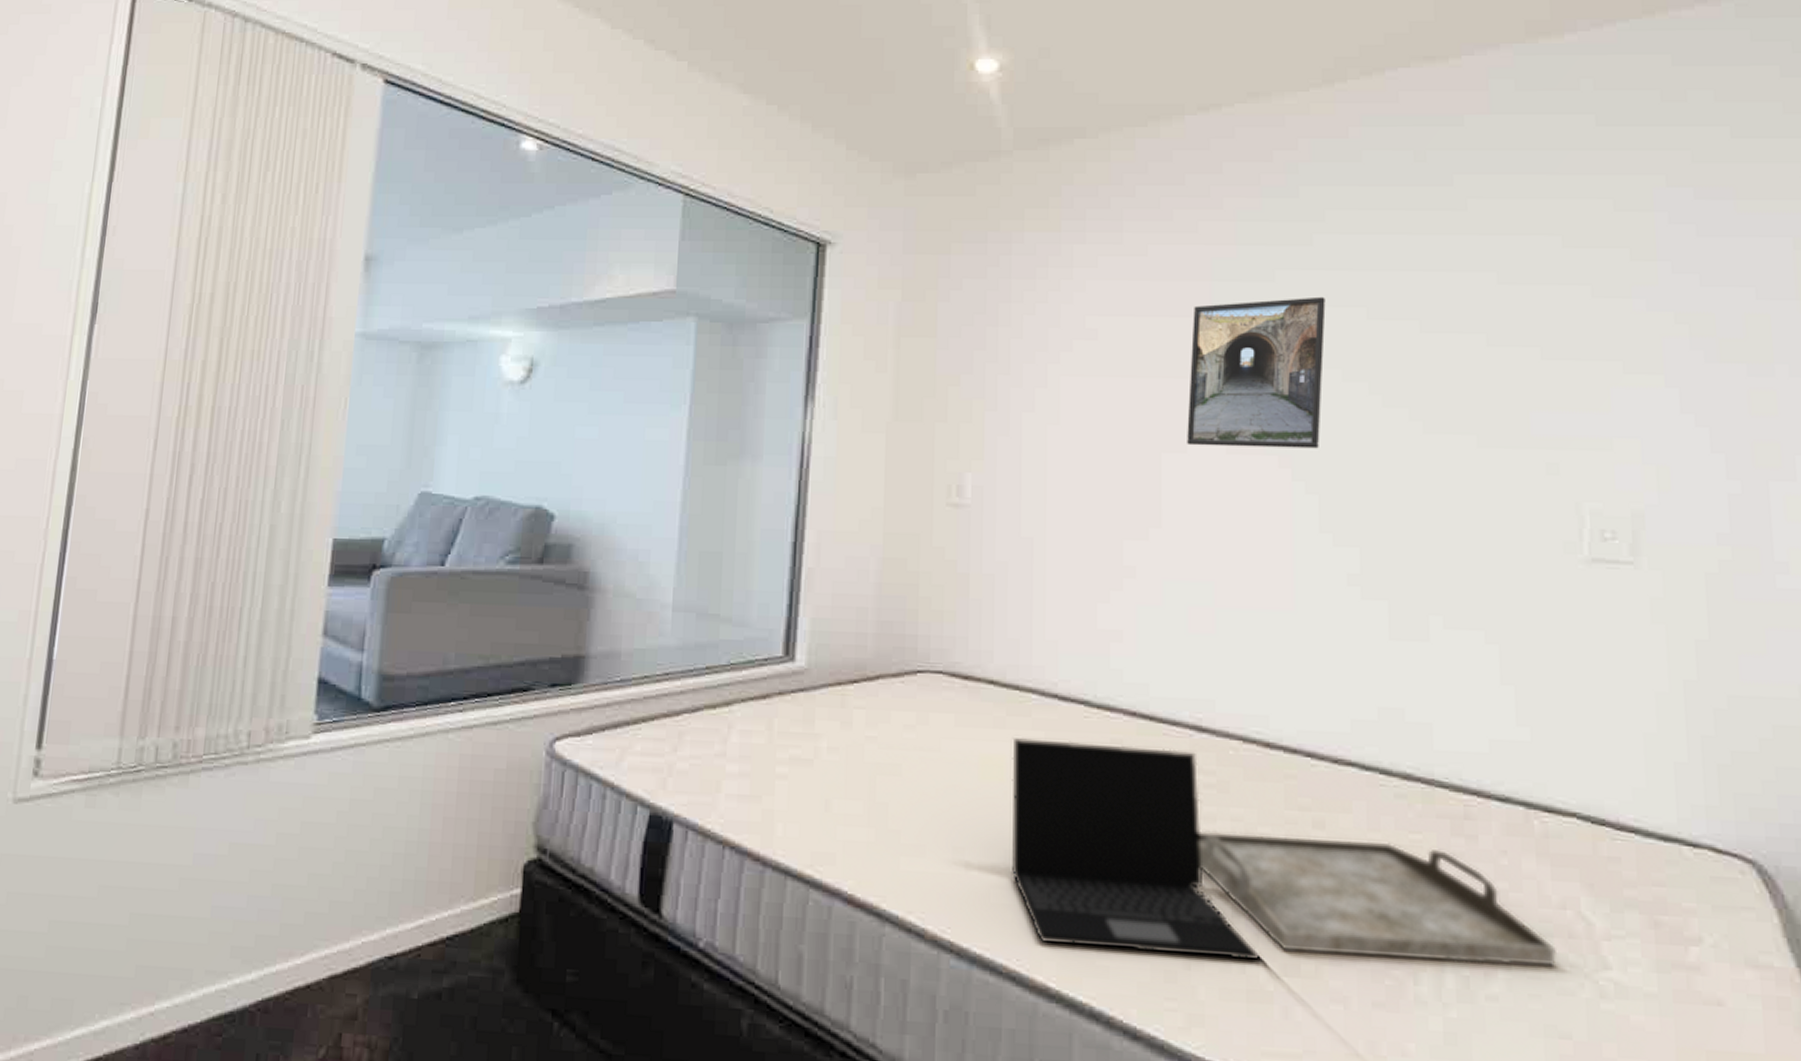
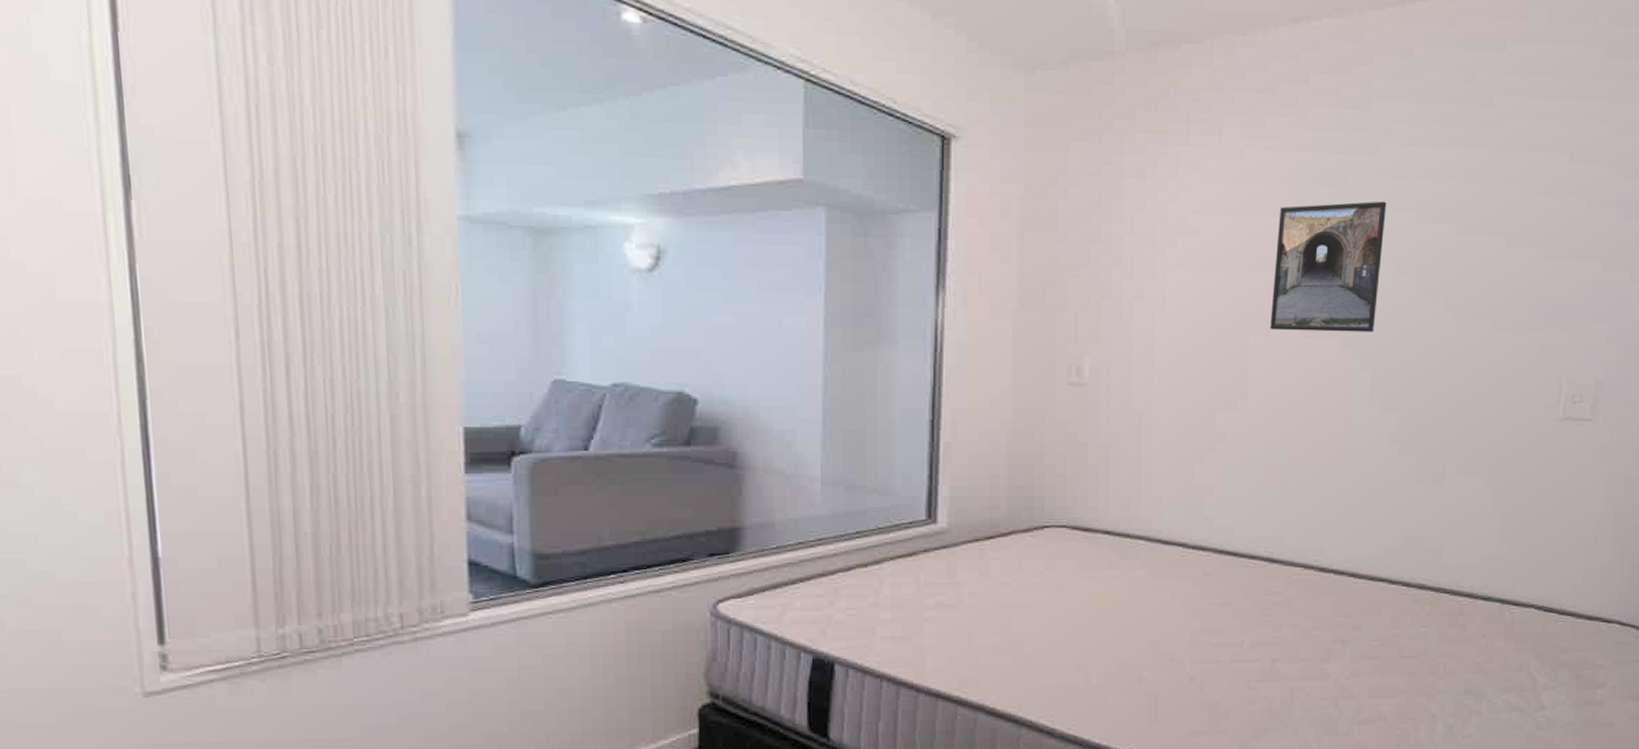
laptop: present [1010,738,1261,960] -> none [1122,576,1310,731]
serving tray: present [1198,830,1558,967] -> none [1267,635,1513,718]

